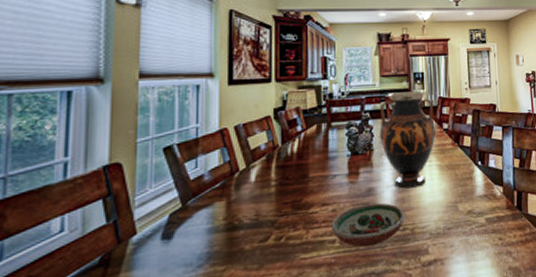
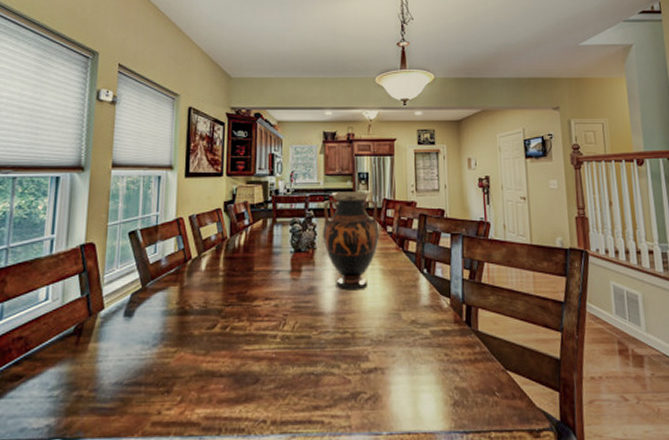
decorative bowl: present [332,203,405,248] -> none [274,303,346,346]

